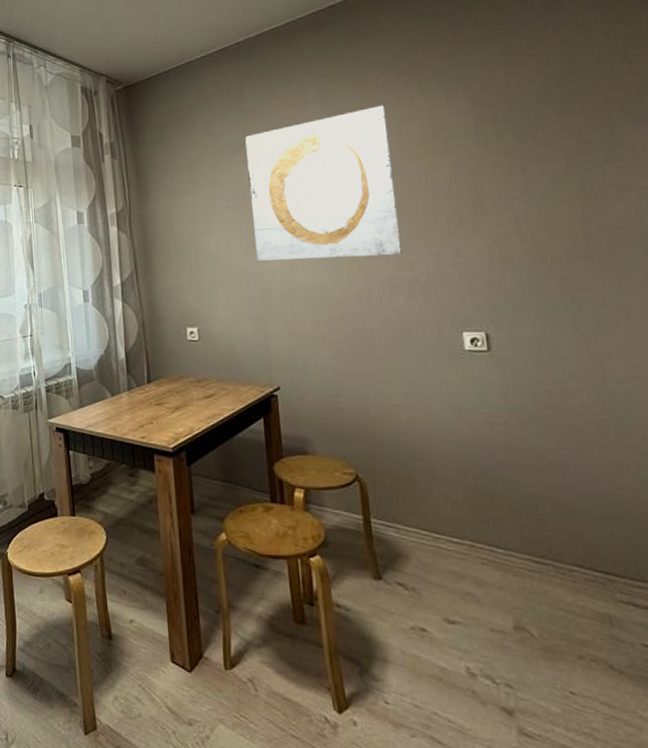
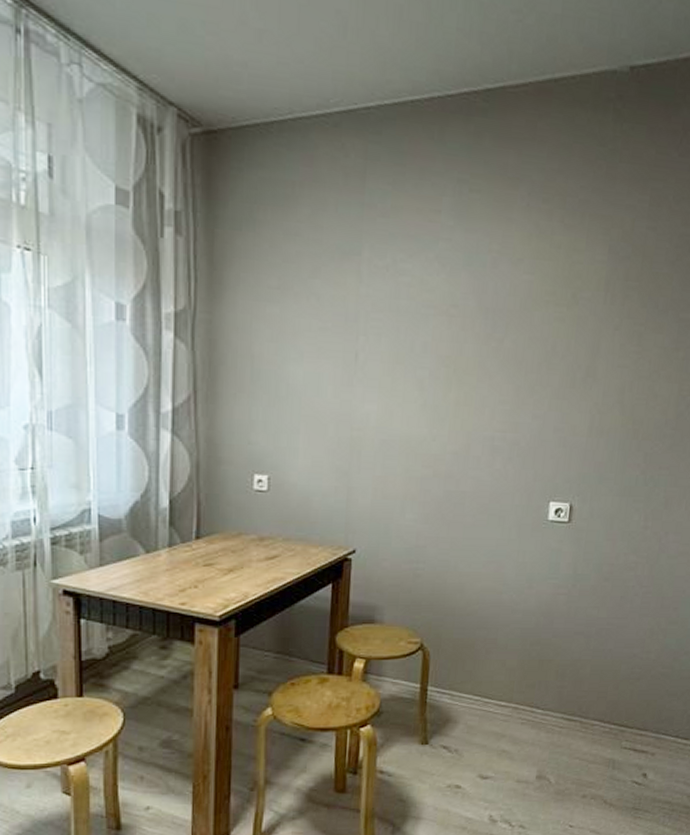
wall art: present [245,105,402,262] -> none [351,233,523,414]

